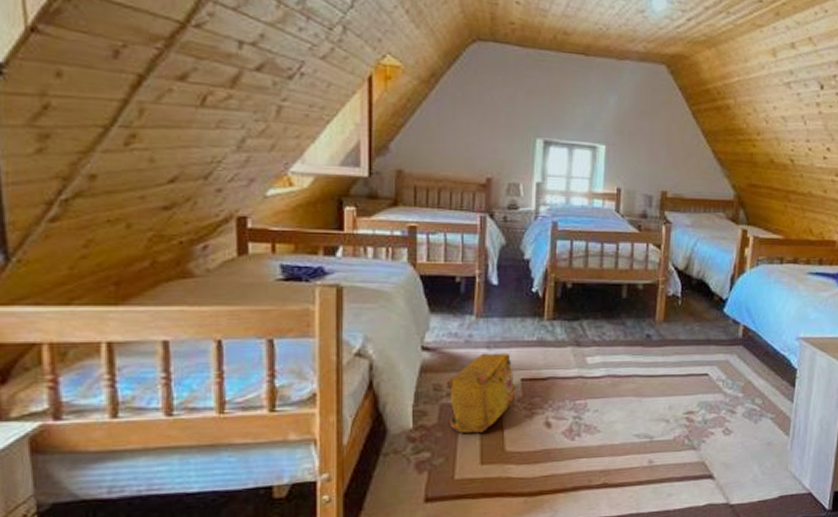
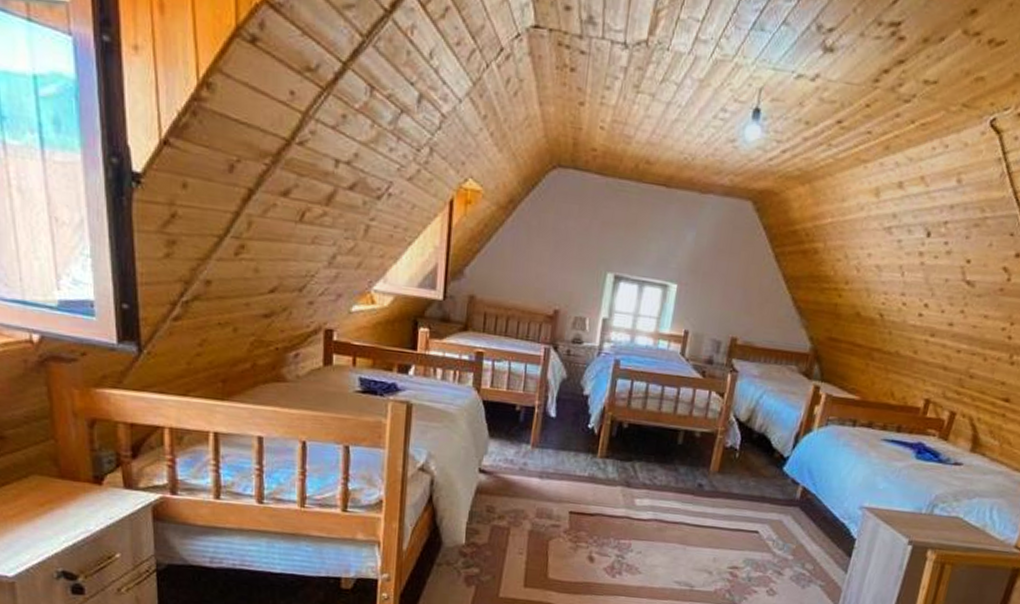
backpack: present [443,352,516,433] -> none [496,482,564,557]

